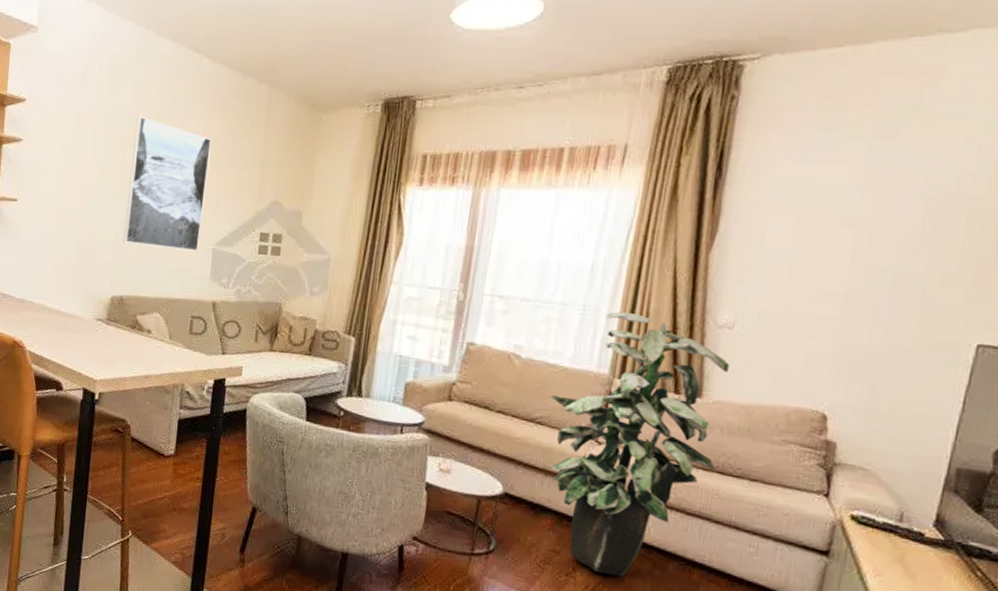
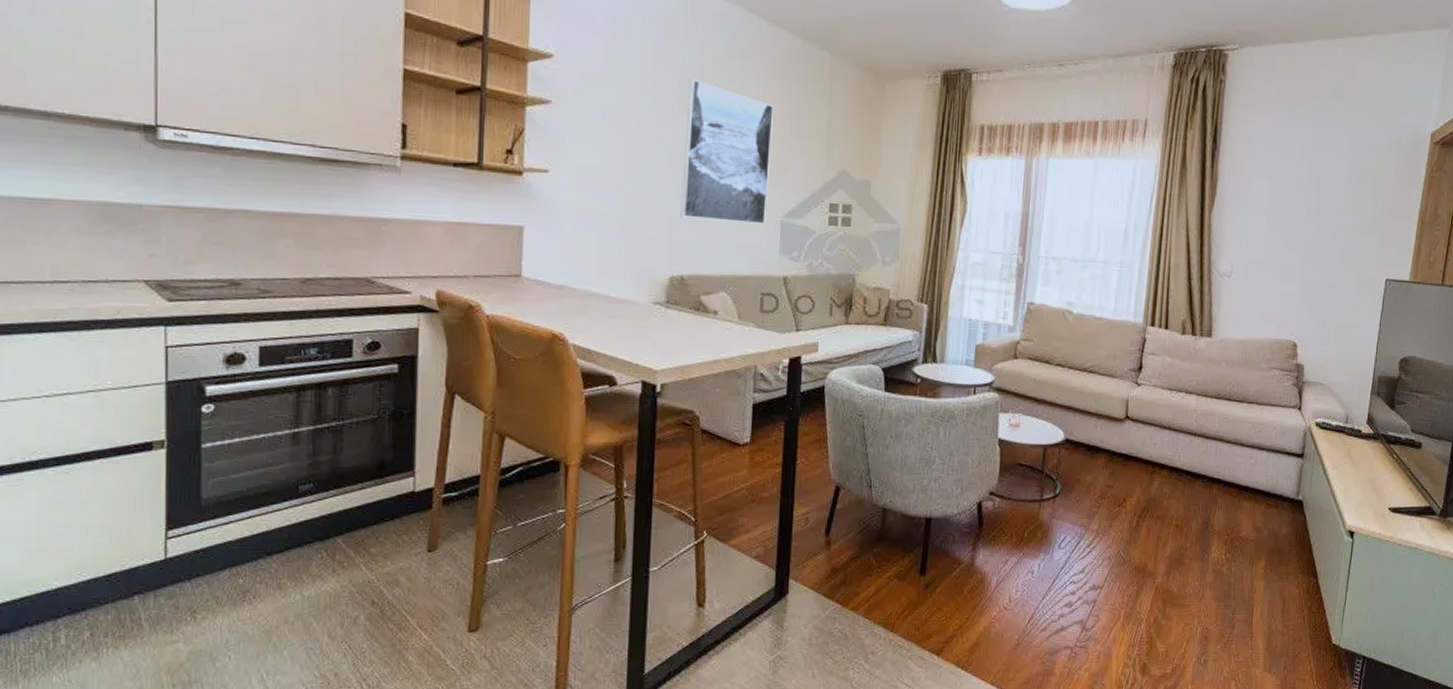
indoor plant: present [550,312,730,577] -> none [1098,267,1230,501]

